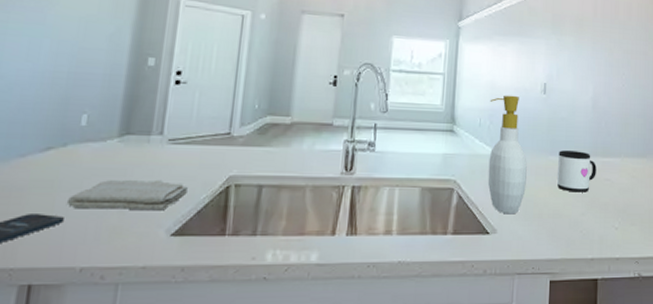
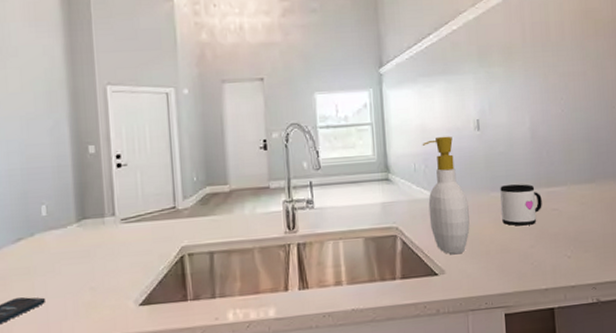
washcloth: present [66,179,188,211] -> none [44,256,147,290]

